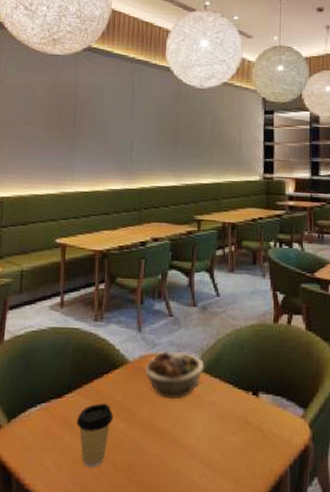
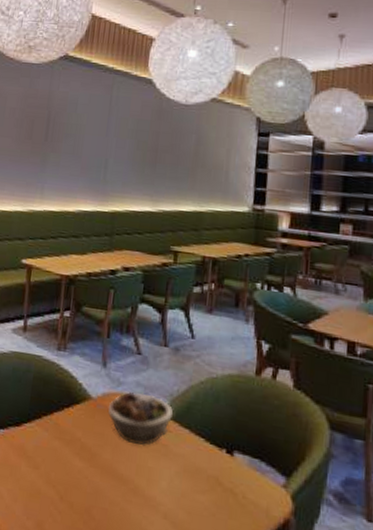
coffee cup: present [77,403,114,468] -> none [34,437,73,505]

